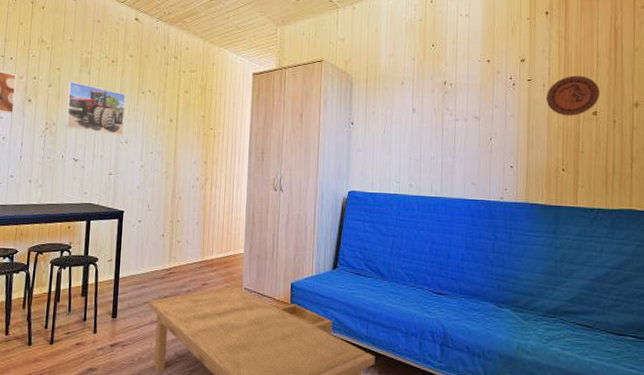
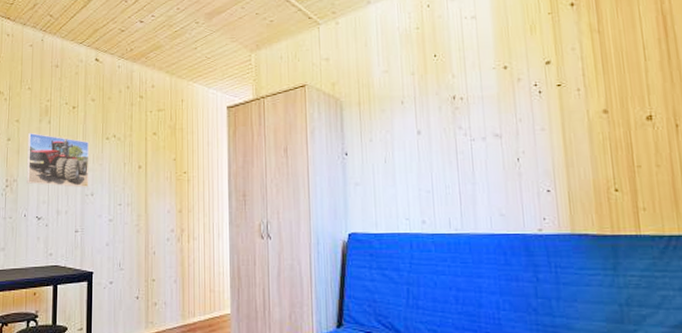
decorative plate: present [546,75,599,116] -> none [582,74,653,124]

